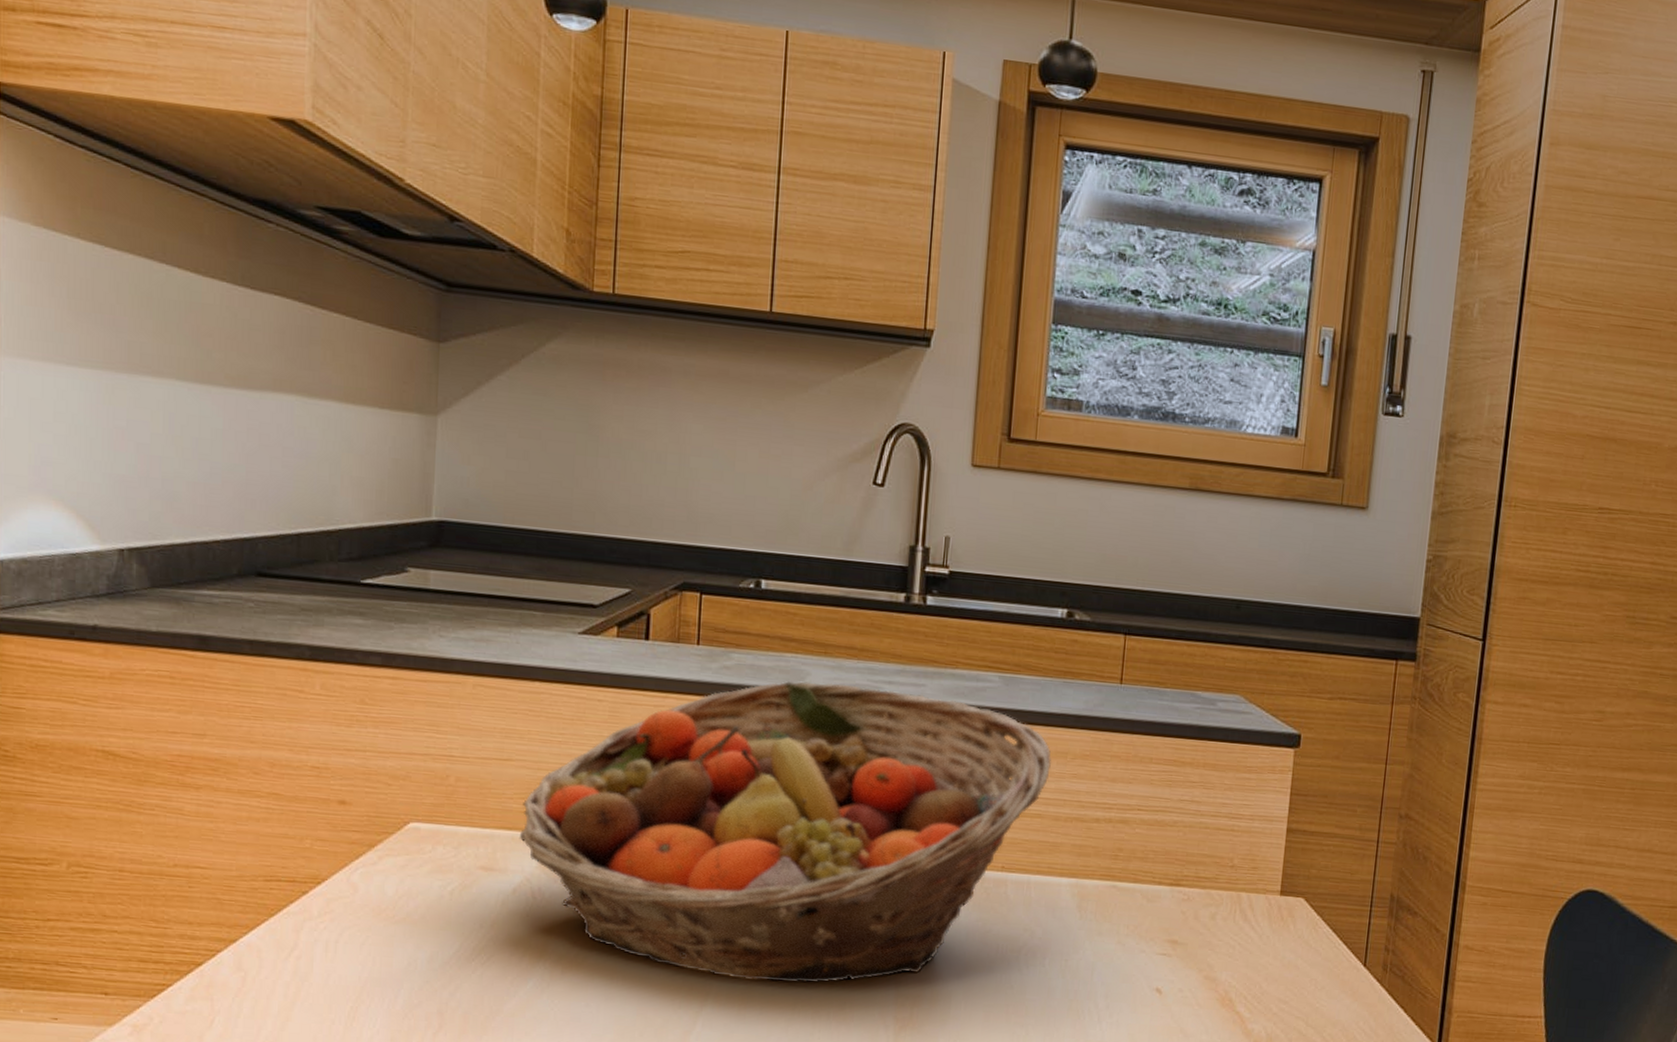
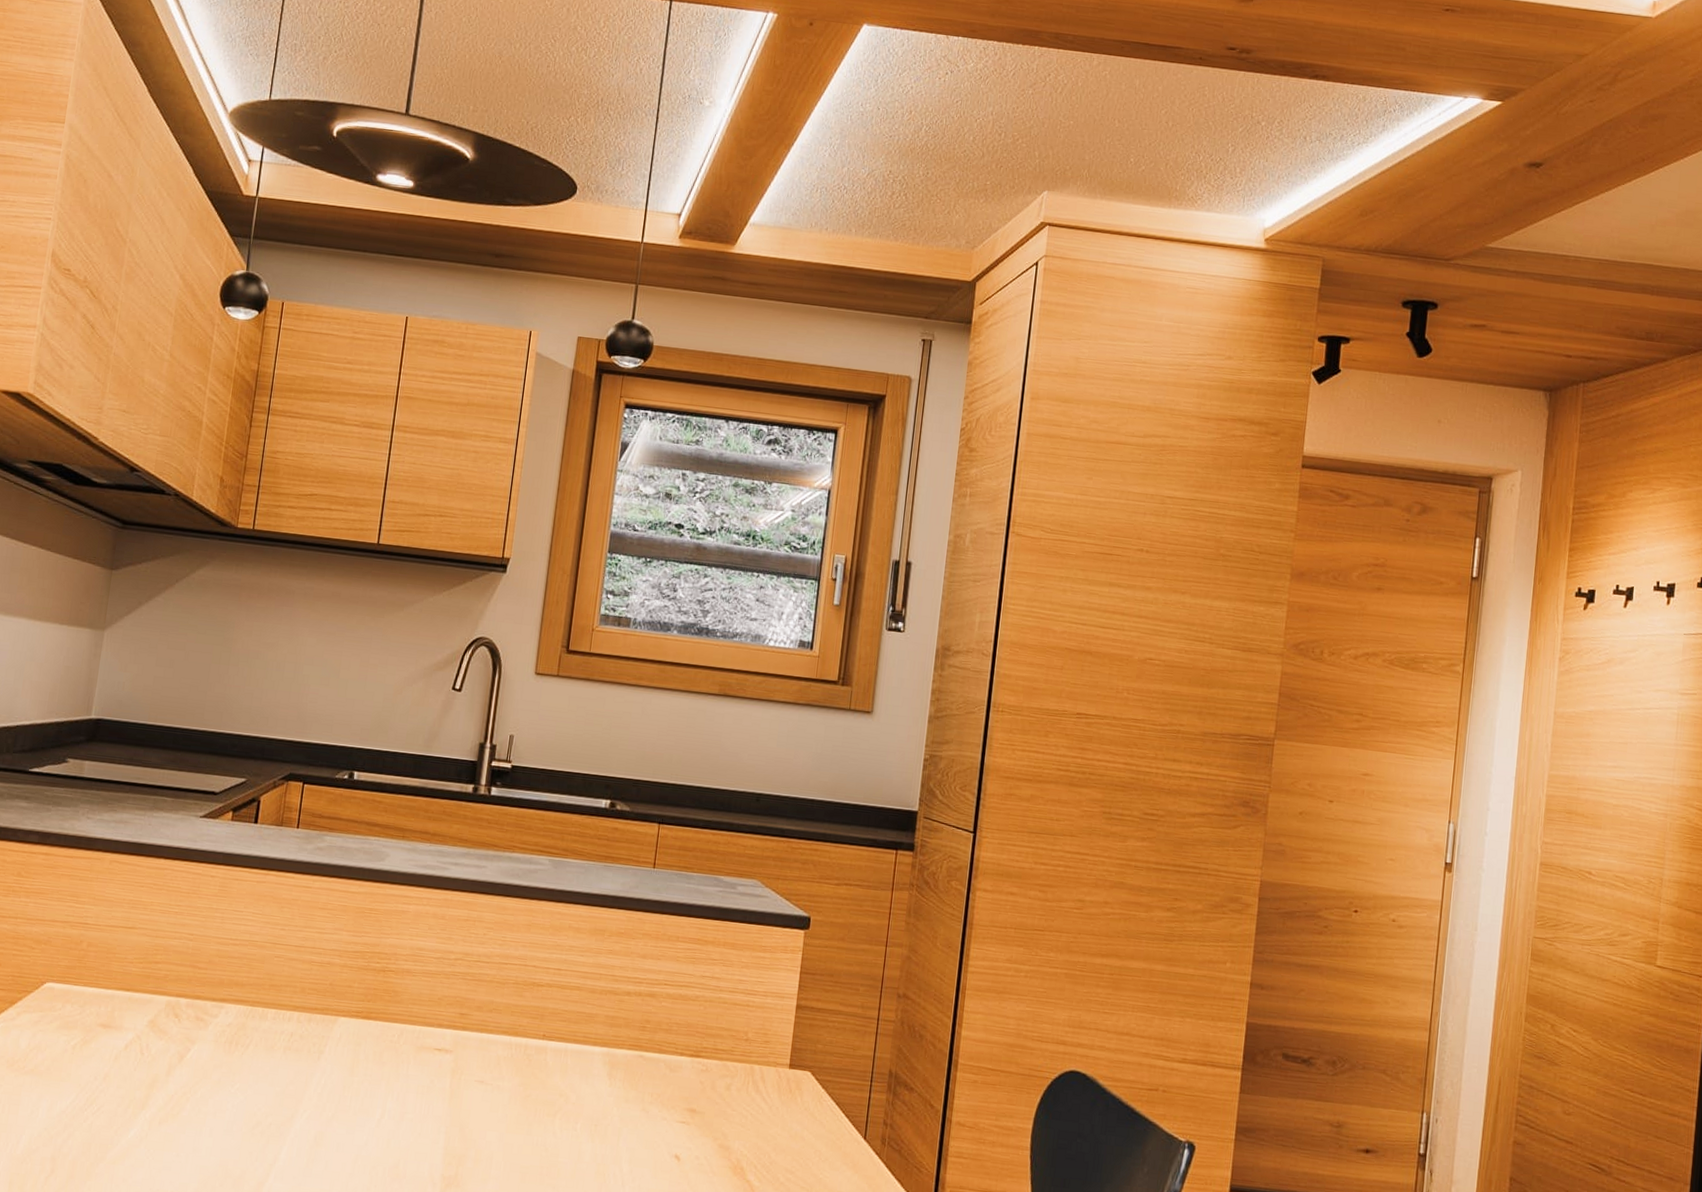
fruit basket: present [519,681,1051,983] -> none [134,861,591,1140]

